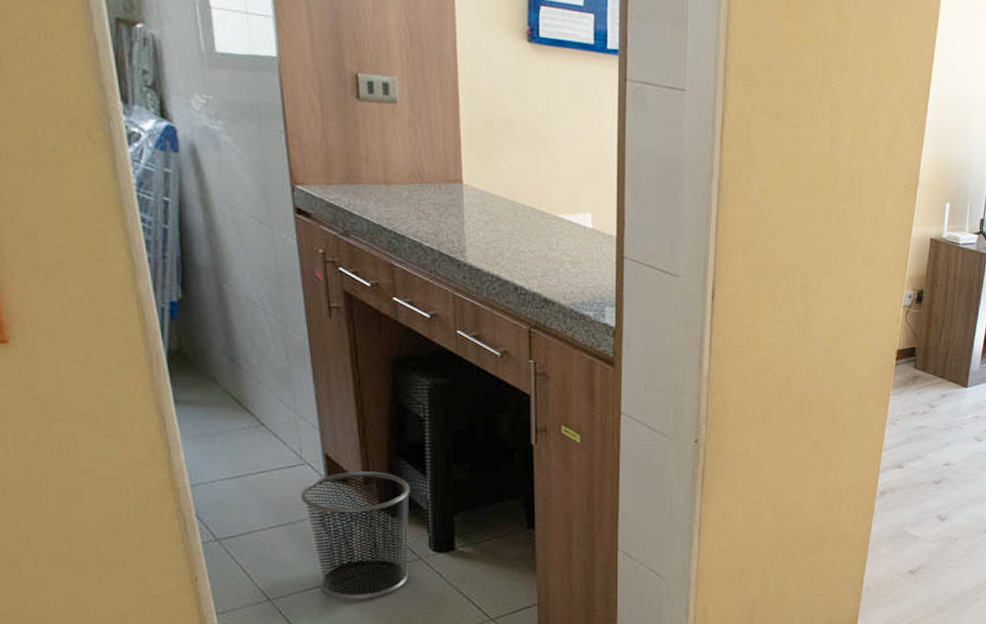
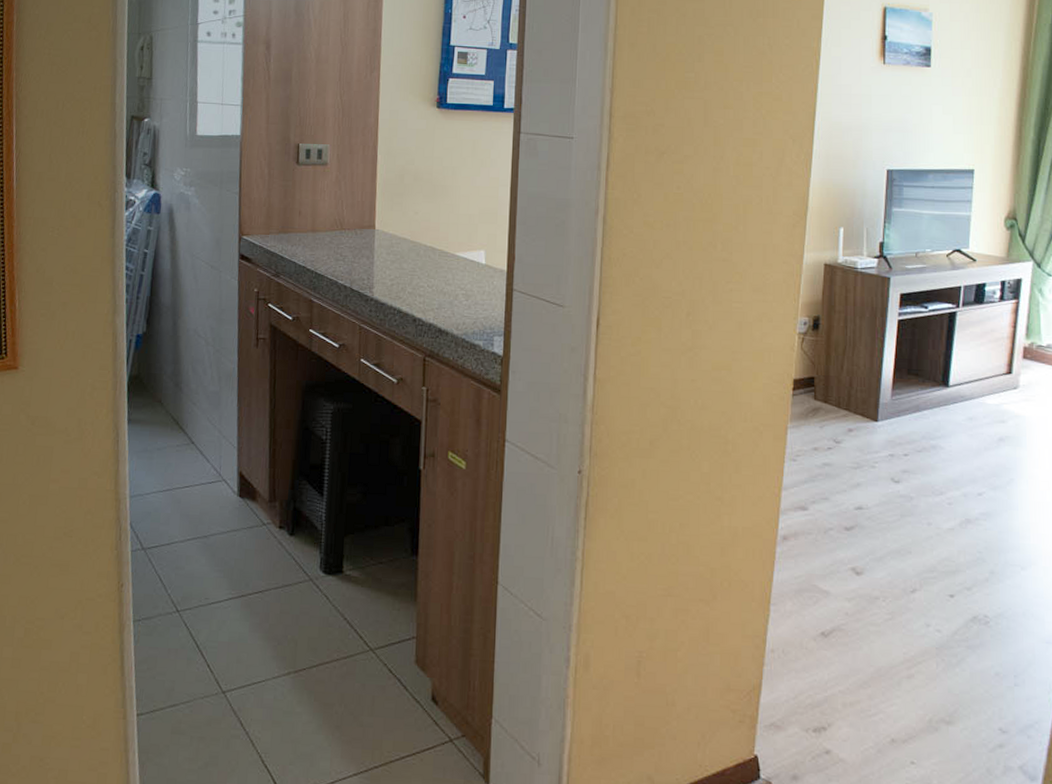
trash can: present [300,471,410,599] -> none [215,489,308,618]

